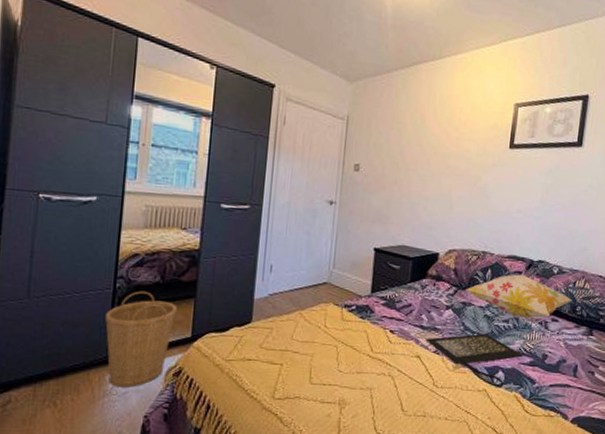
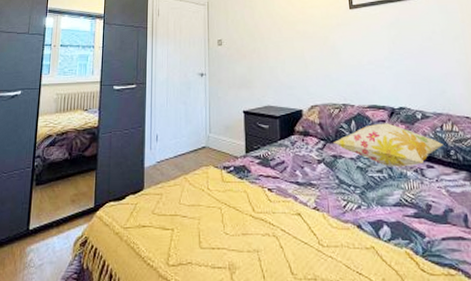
basket: present [105,291,177,388] -> none [26,167,82,259]
clutch bag: present [425,333,522,389] -> none [303,185,405,245]

